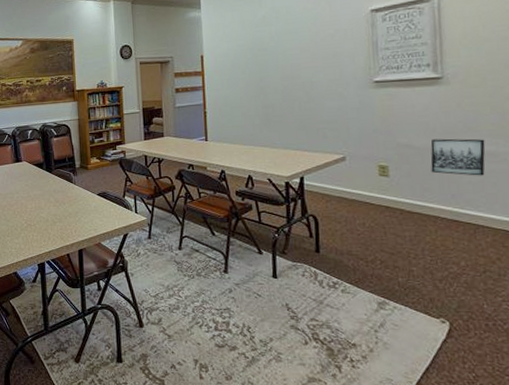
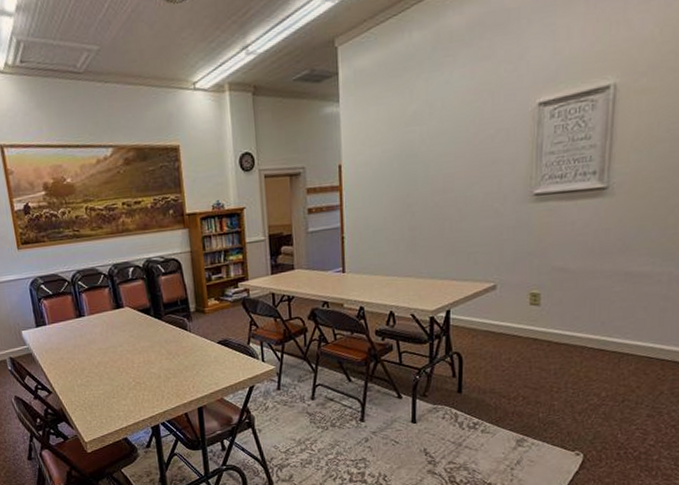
wall art: present [430,138,486,176] -> none [584,258,642,301]

